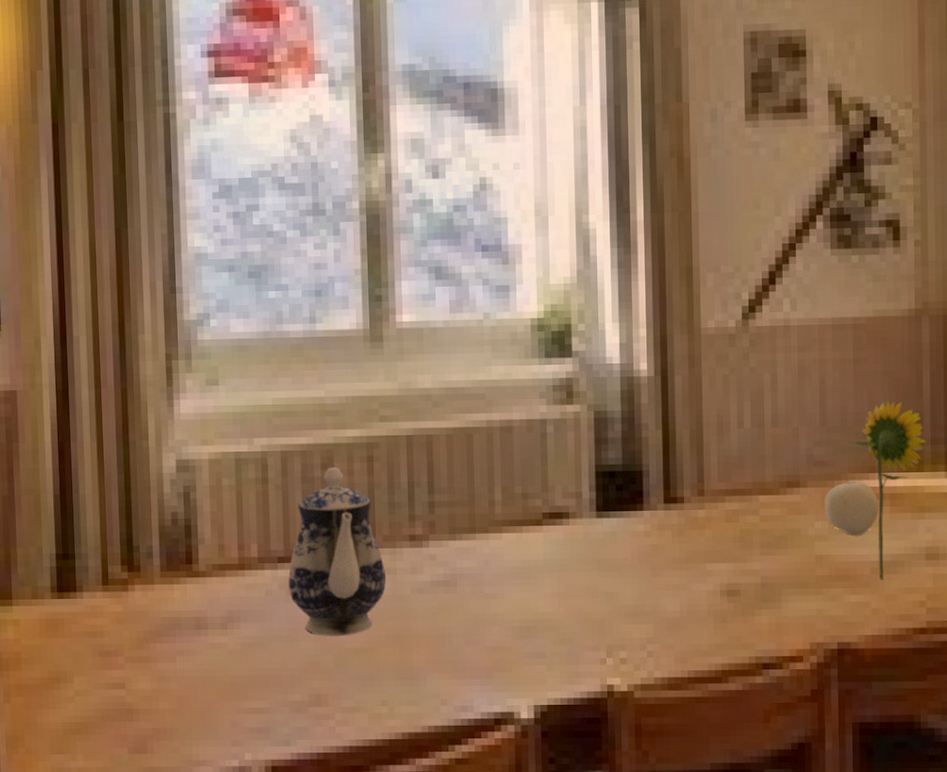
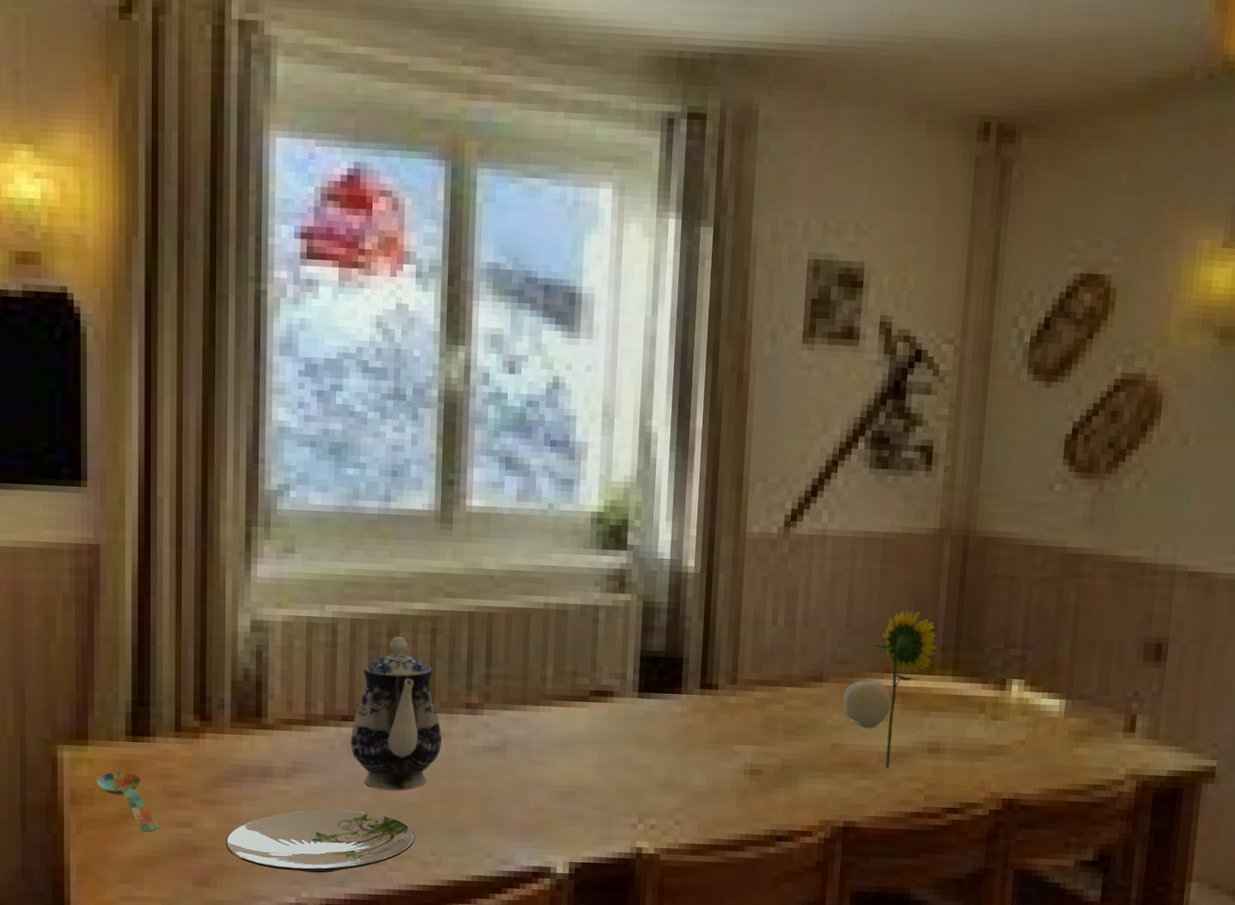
spoon: none [22,632,92,697] -> present [96,771,161,832]
plate: none [161,660,364,732] -> present [225,809,415,873]

